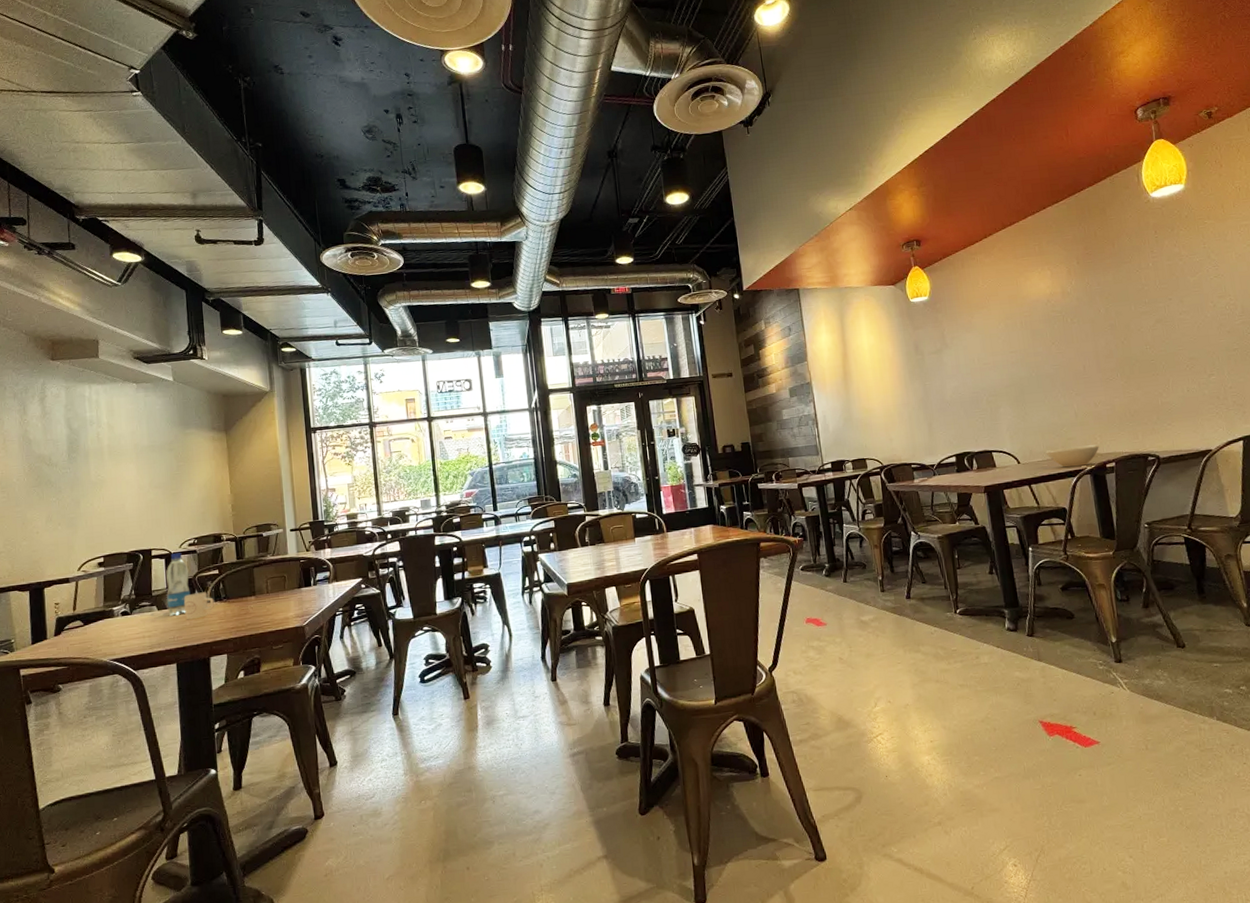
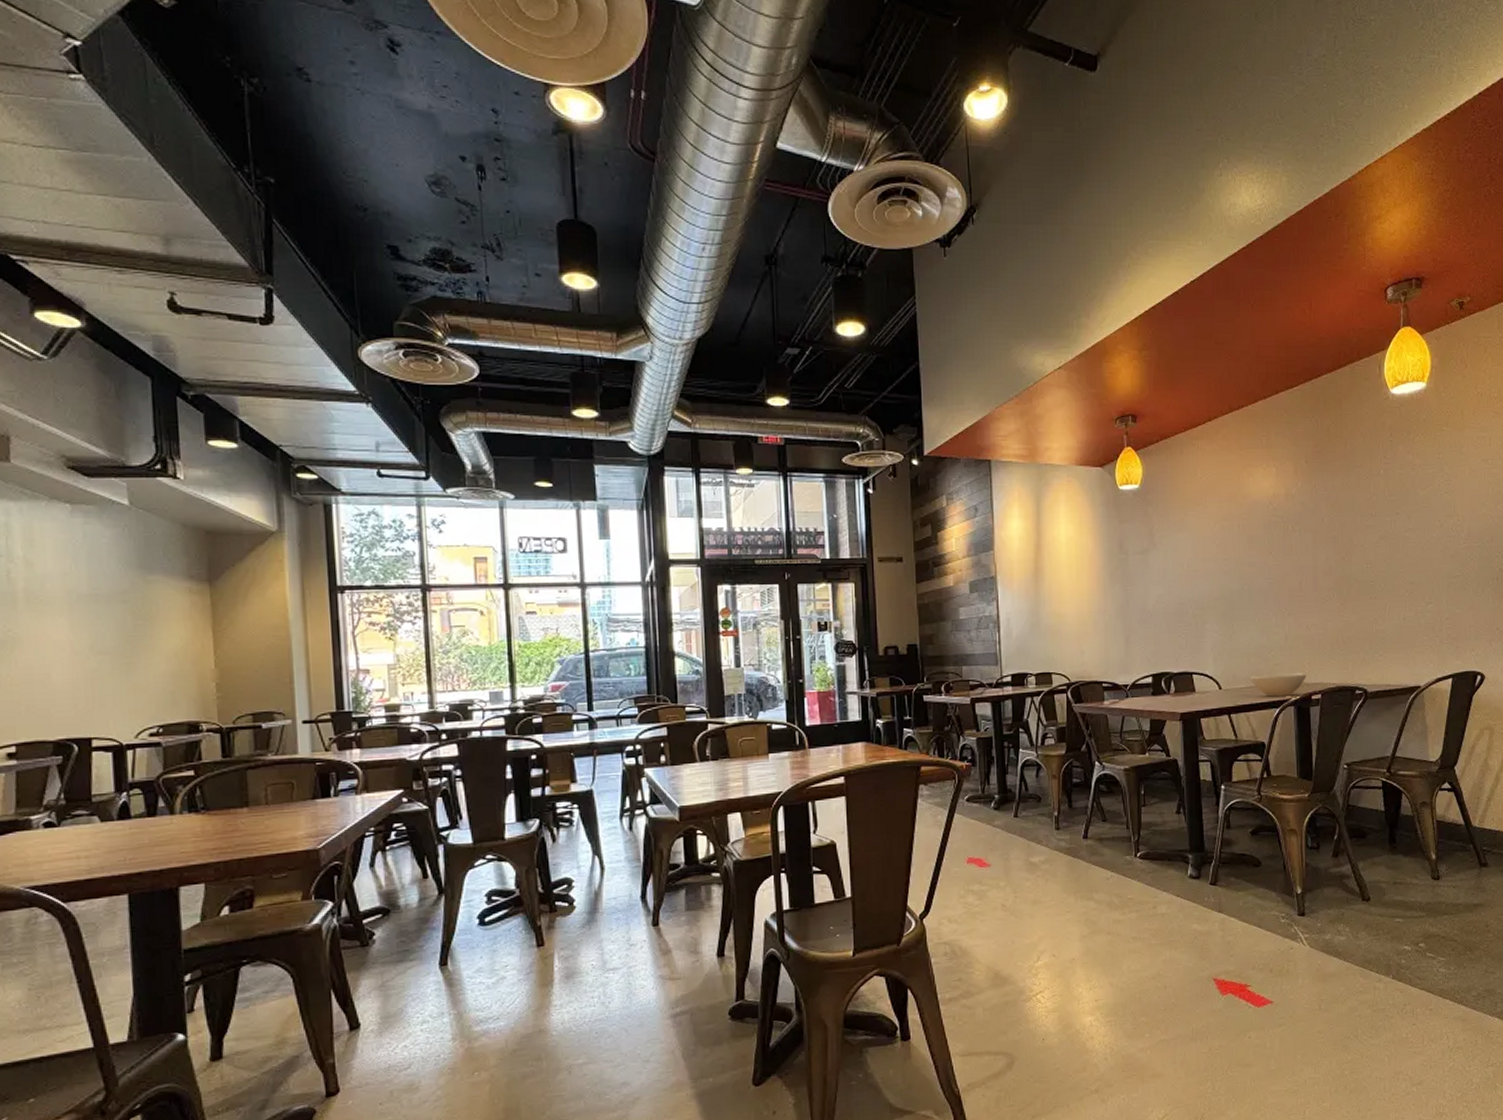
bottle: present [165,553,191,616] -> none [113,745,151,831]
mug: present [183,592,214,620] -> none [140,799,187,837]

